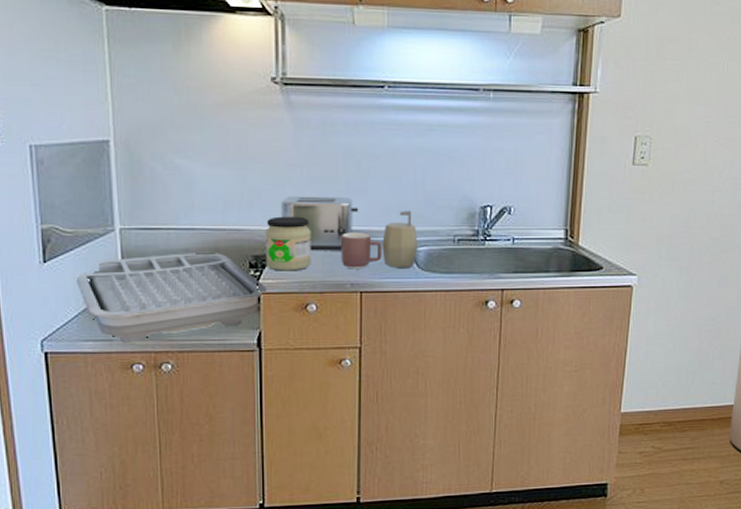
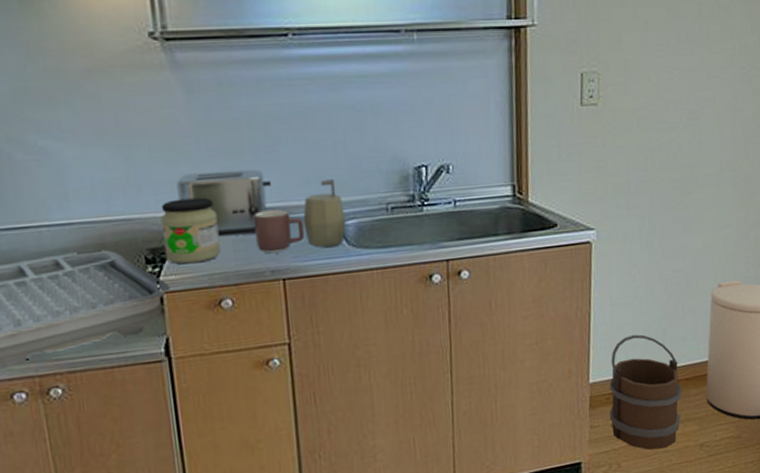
bucket: none [636,373,707,481] -> present [609,334,682,450]

